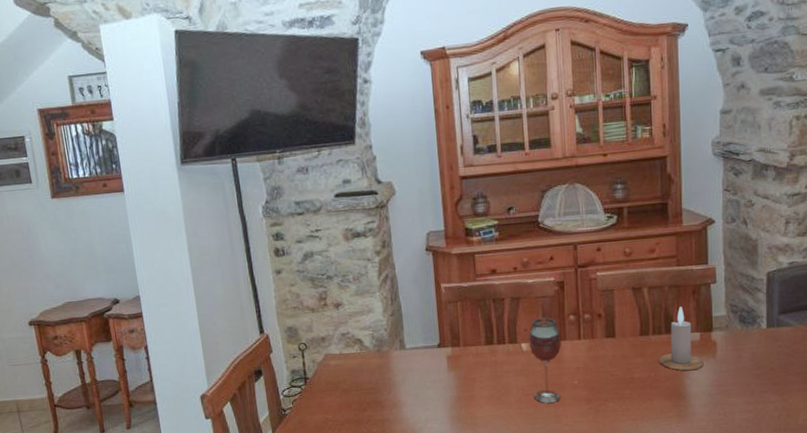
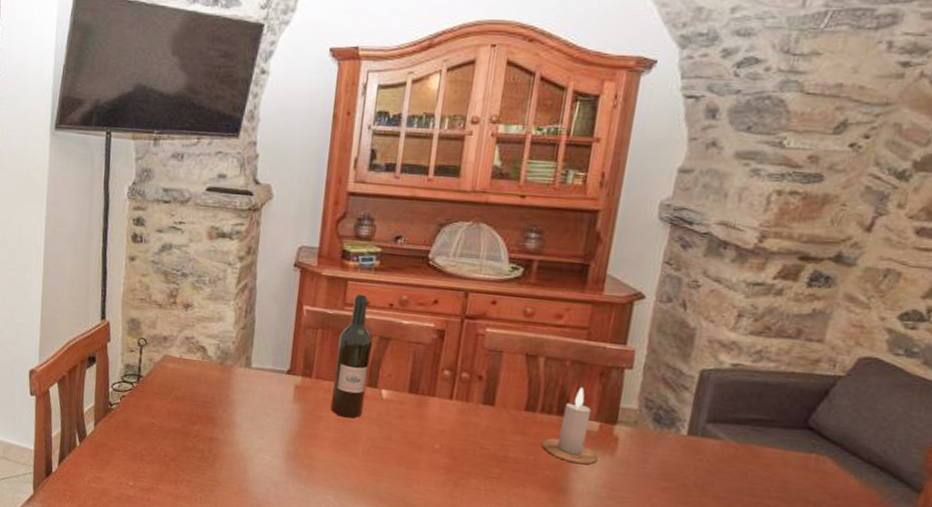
wine bottle: none [477,264,510,375] -> present [330,294,373,419]
wineglass: present [528,318,562,403] -> none [384,365,430,463]

